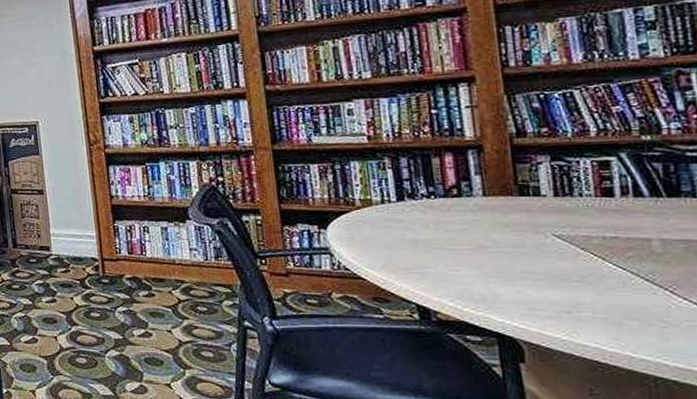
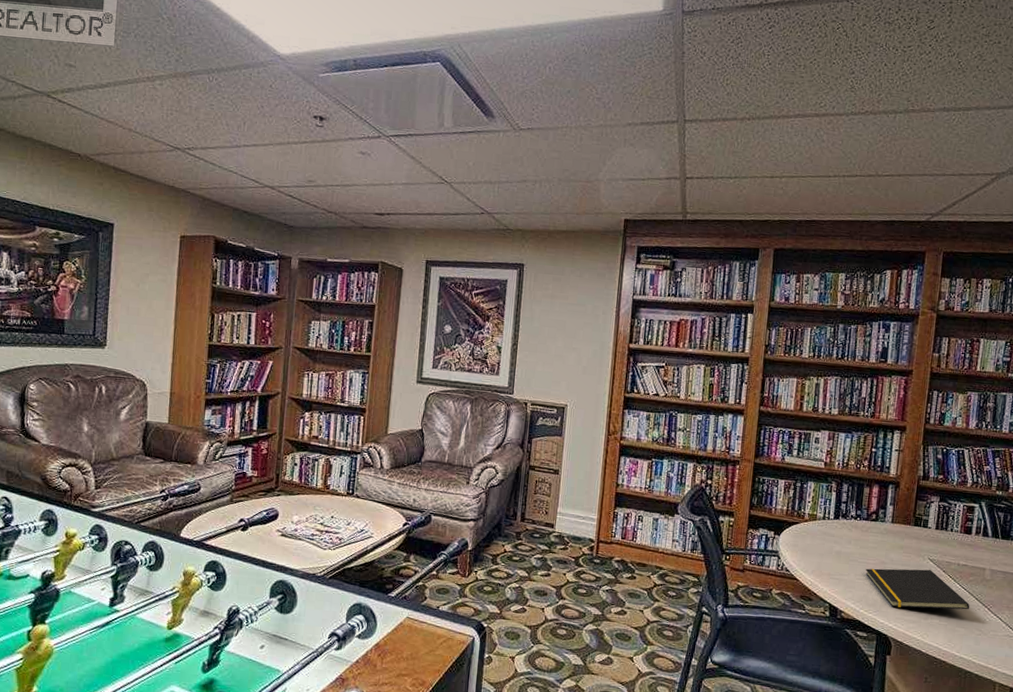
notepad: none [459,249,639,300] -> present [865,568,970,610]

